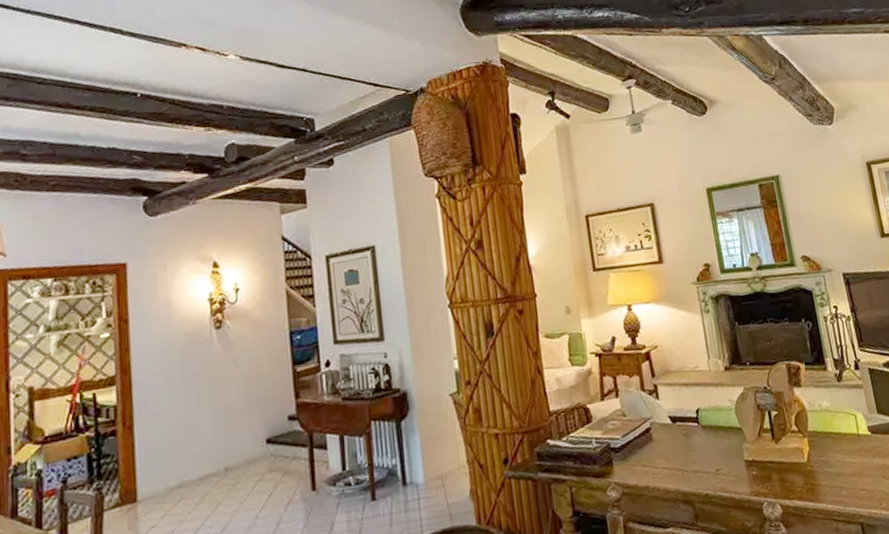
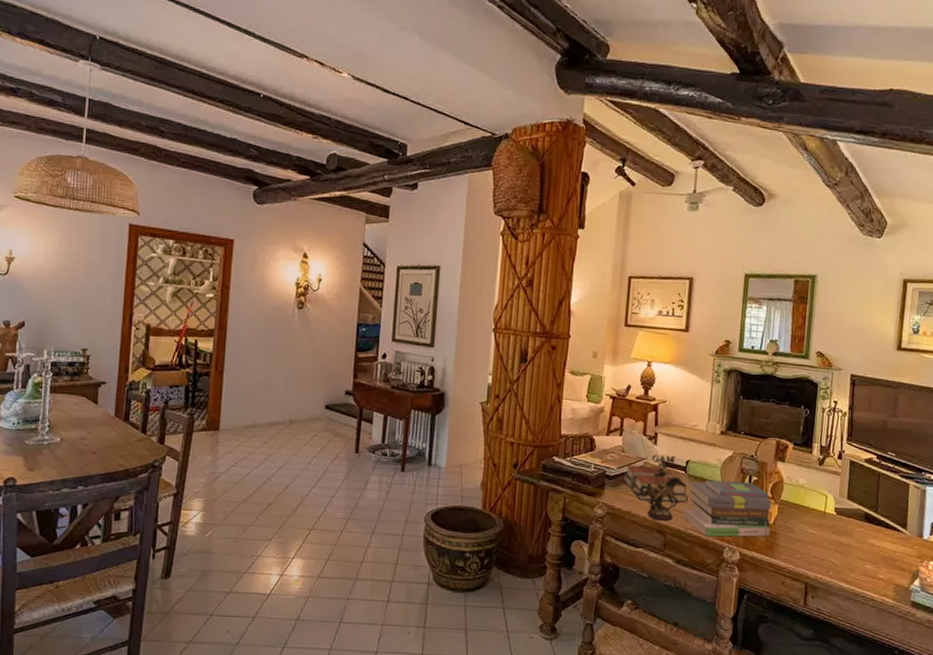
books: none [631,423,709,469] -> present [623,465,688,503]
decorative figurine: none [644,407,703,489] -> present [632,454,686,521]
books: none [706,419,808,495] -> present [682,480,771,537]

